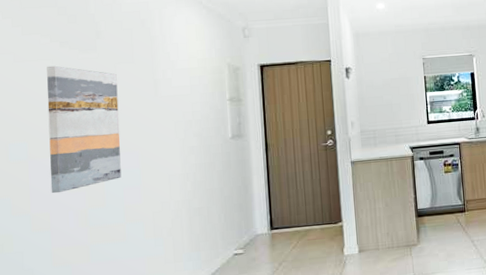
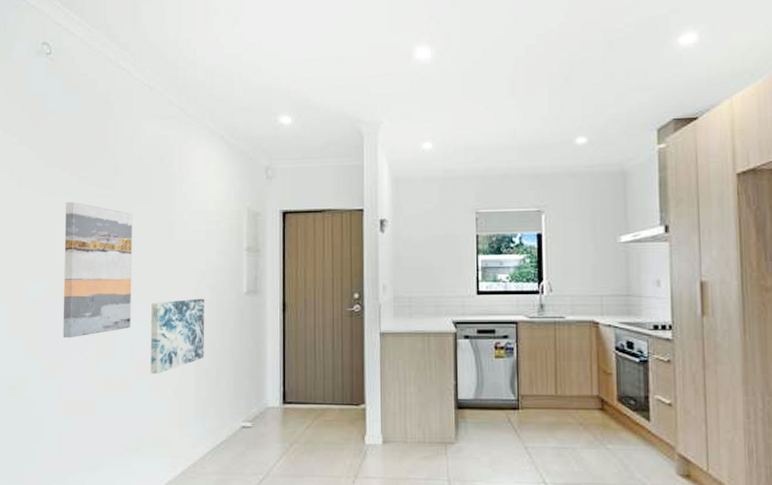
wall art: none [141,145,195,218] -> present [150,298,205,374]

